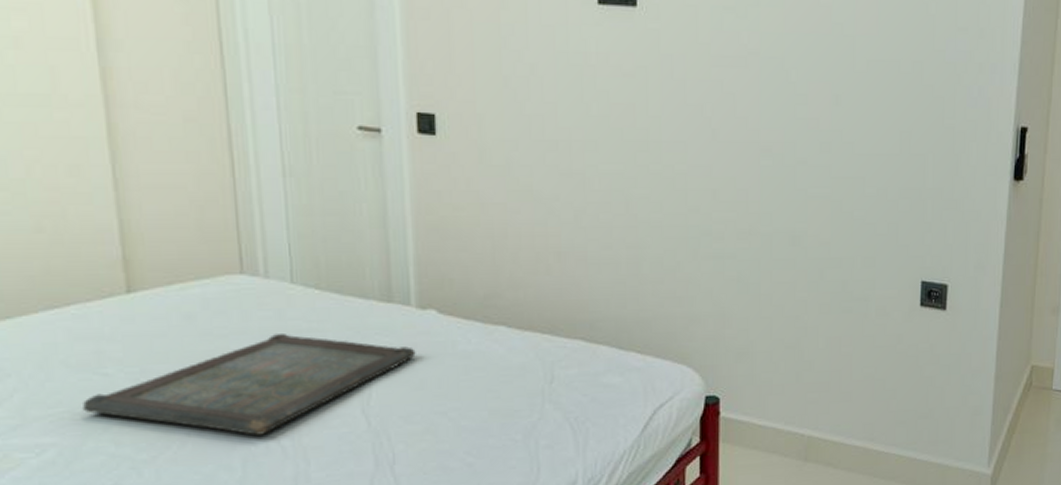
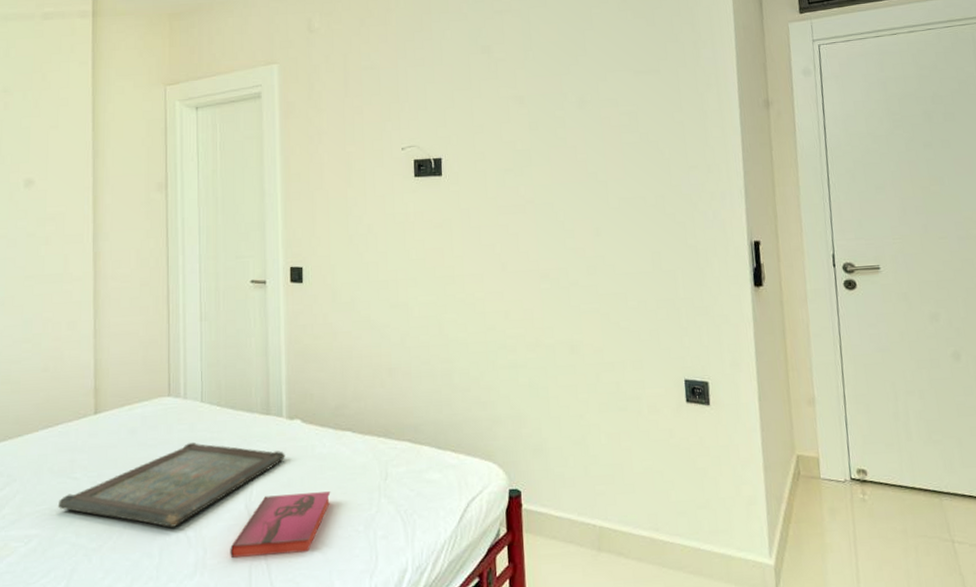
hardback book: none [343,395,479,470] -> present [230,491,331,558]

